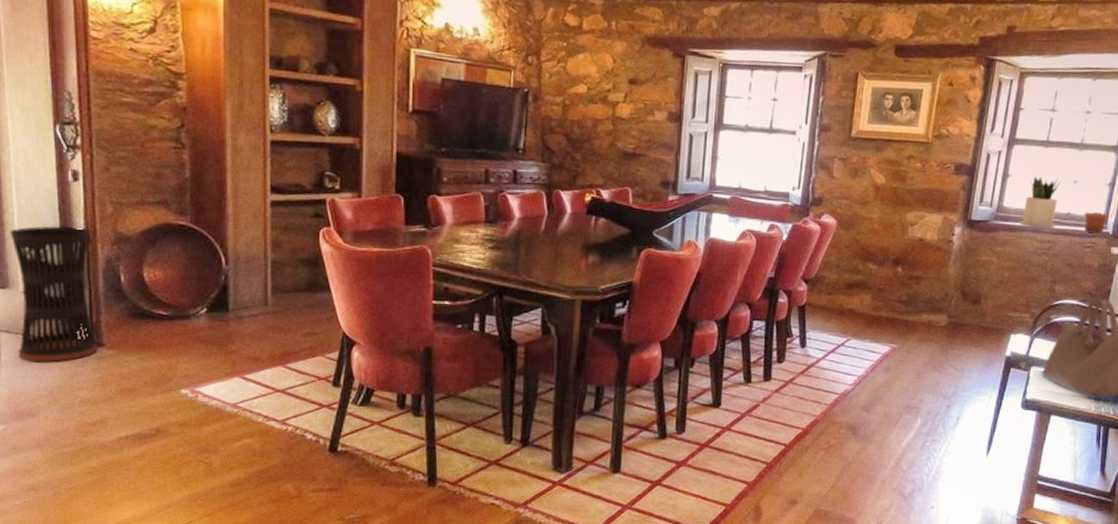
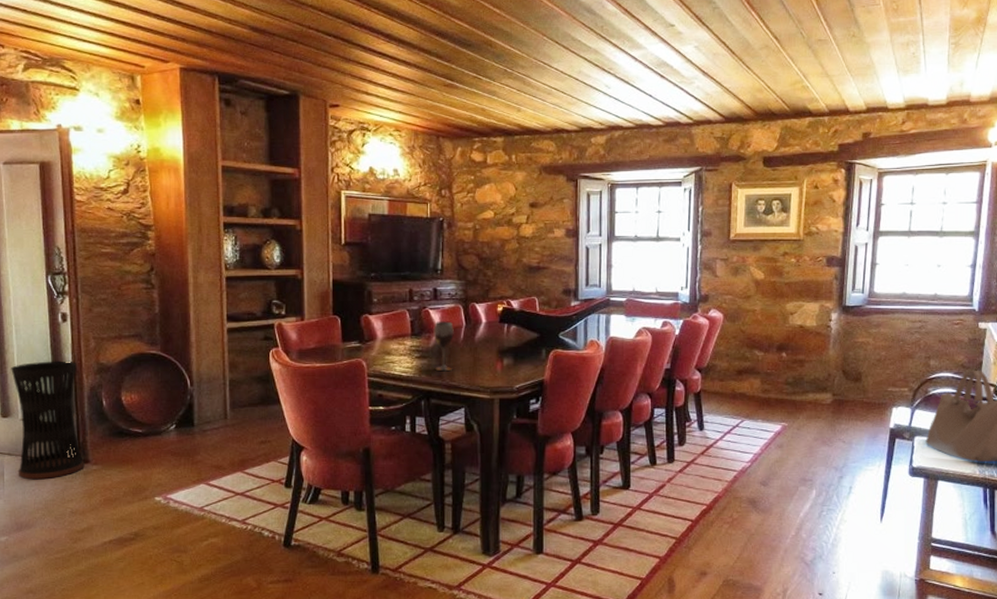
wine glass: none [509,207,535,265] -> present [433,320,455,371]
planter: present [1019,176,1060,229] -> none [890,263,925,310]
planter: present [1084,212,1109,234] -> none [951,292,973,311]

